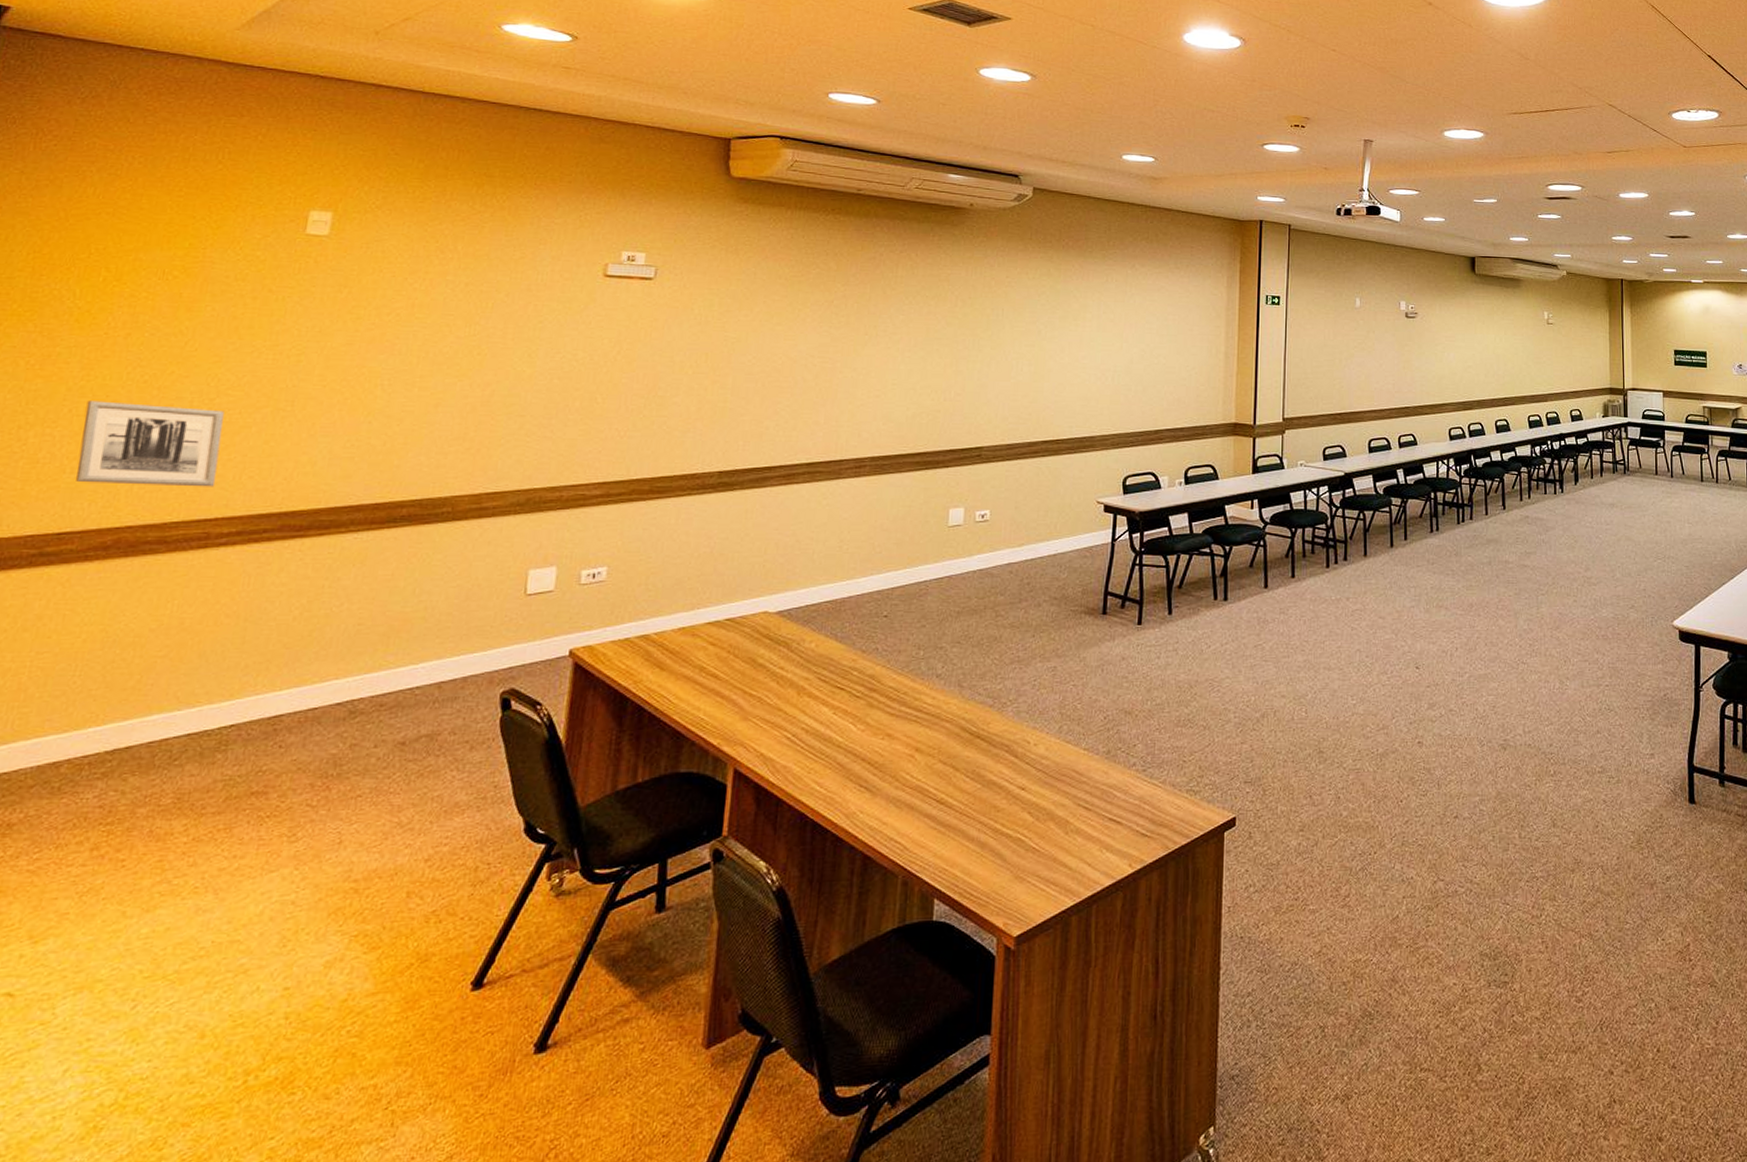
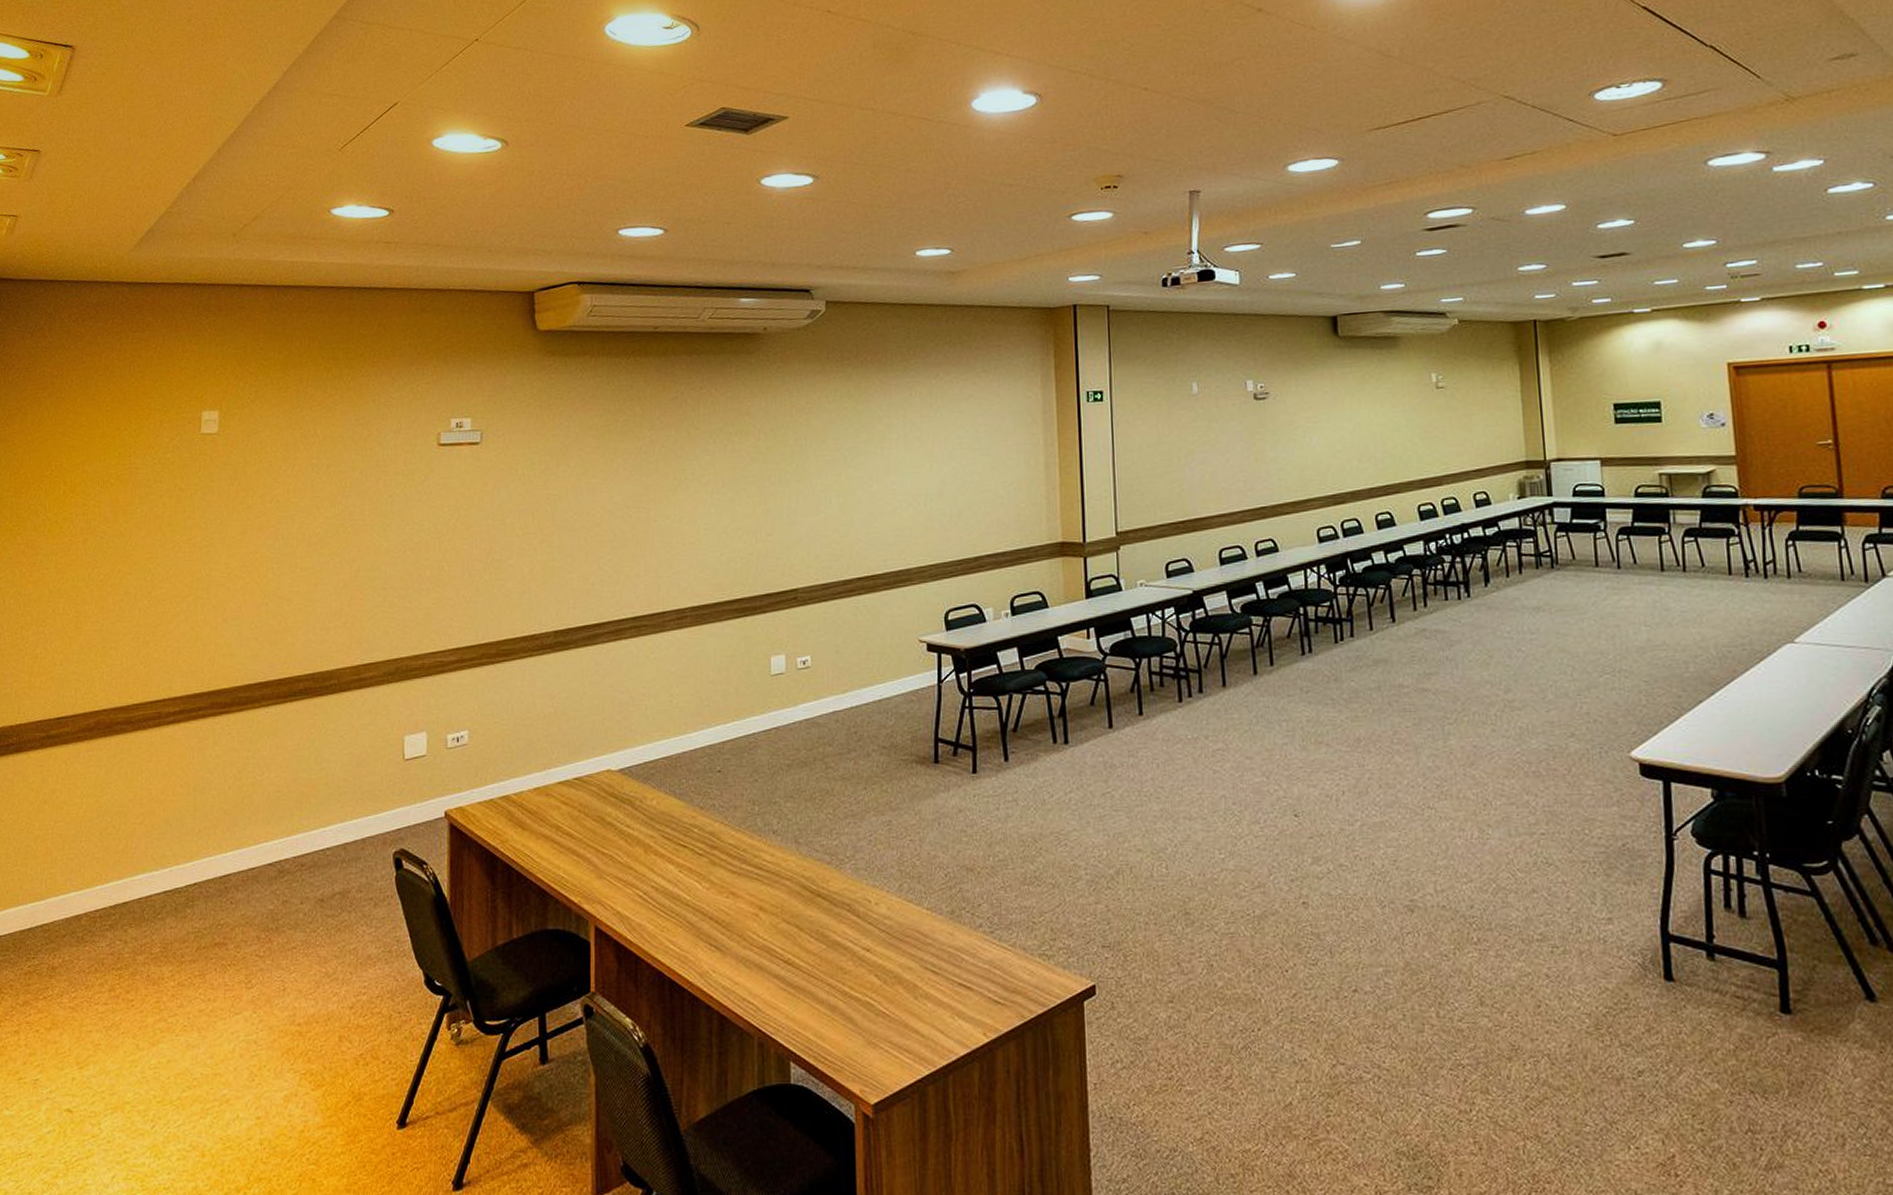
wall art: present [76,401,224,487] -> none [63,600,160,673]

